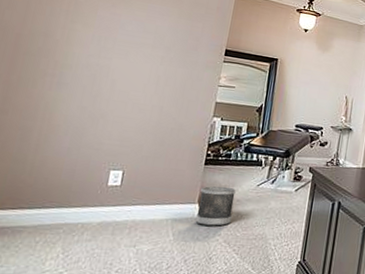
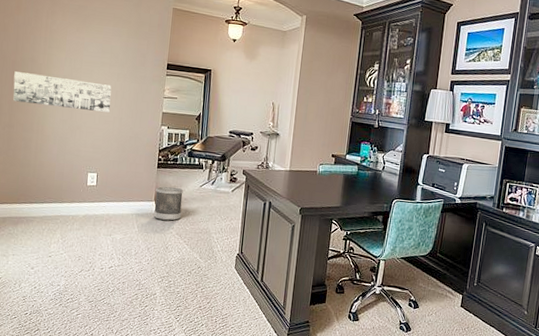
wall art: none [11,46,153,100] -> present [13,71,112,113]

